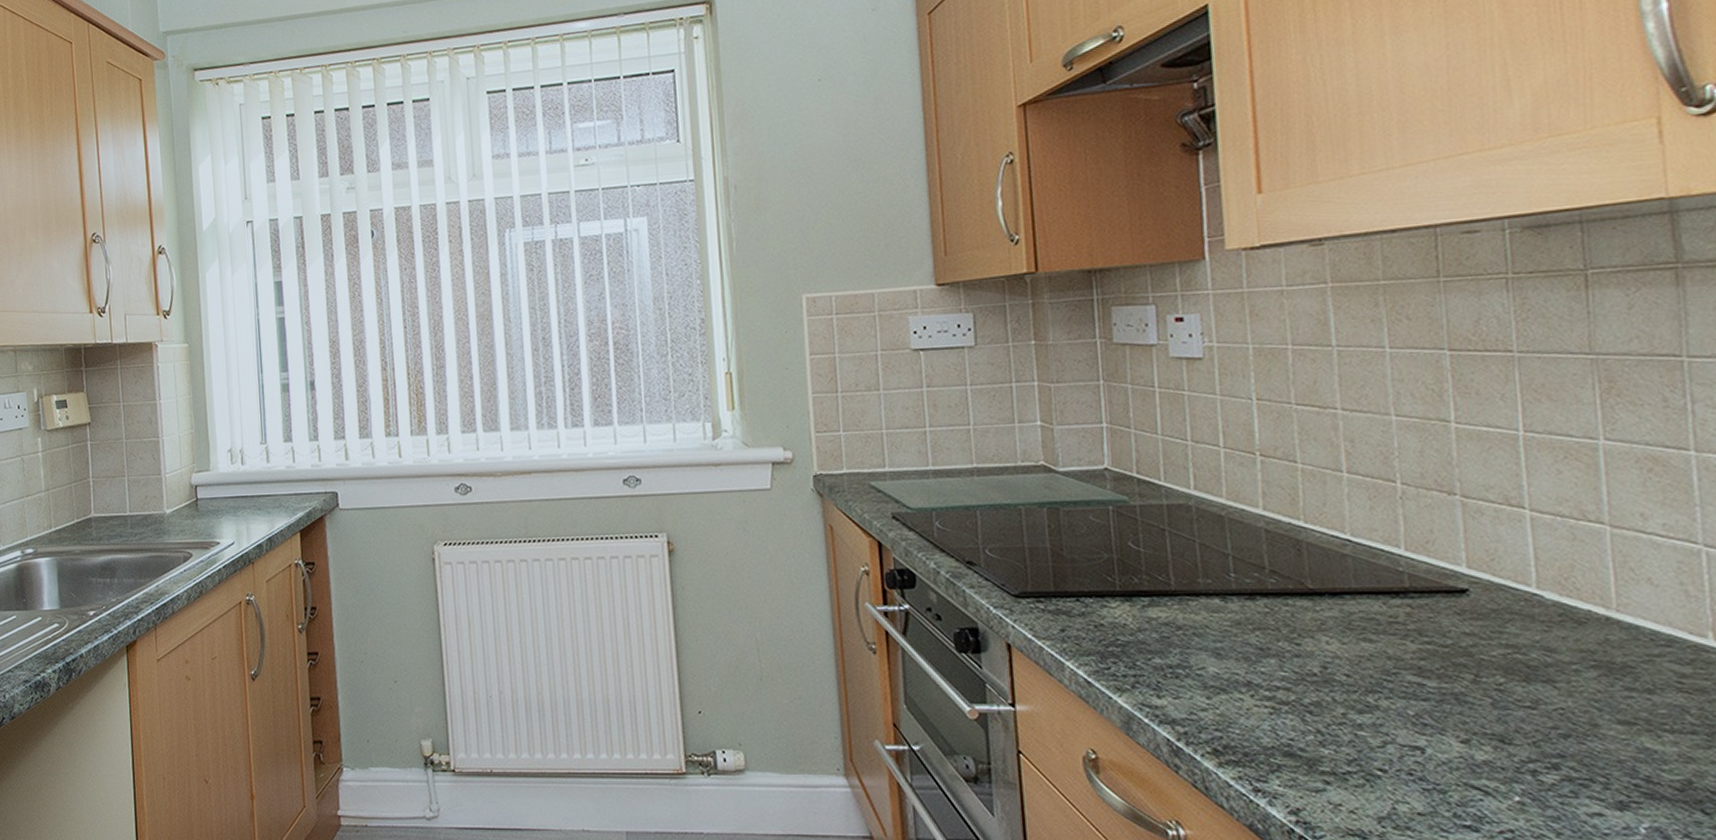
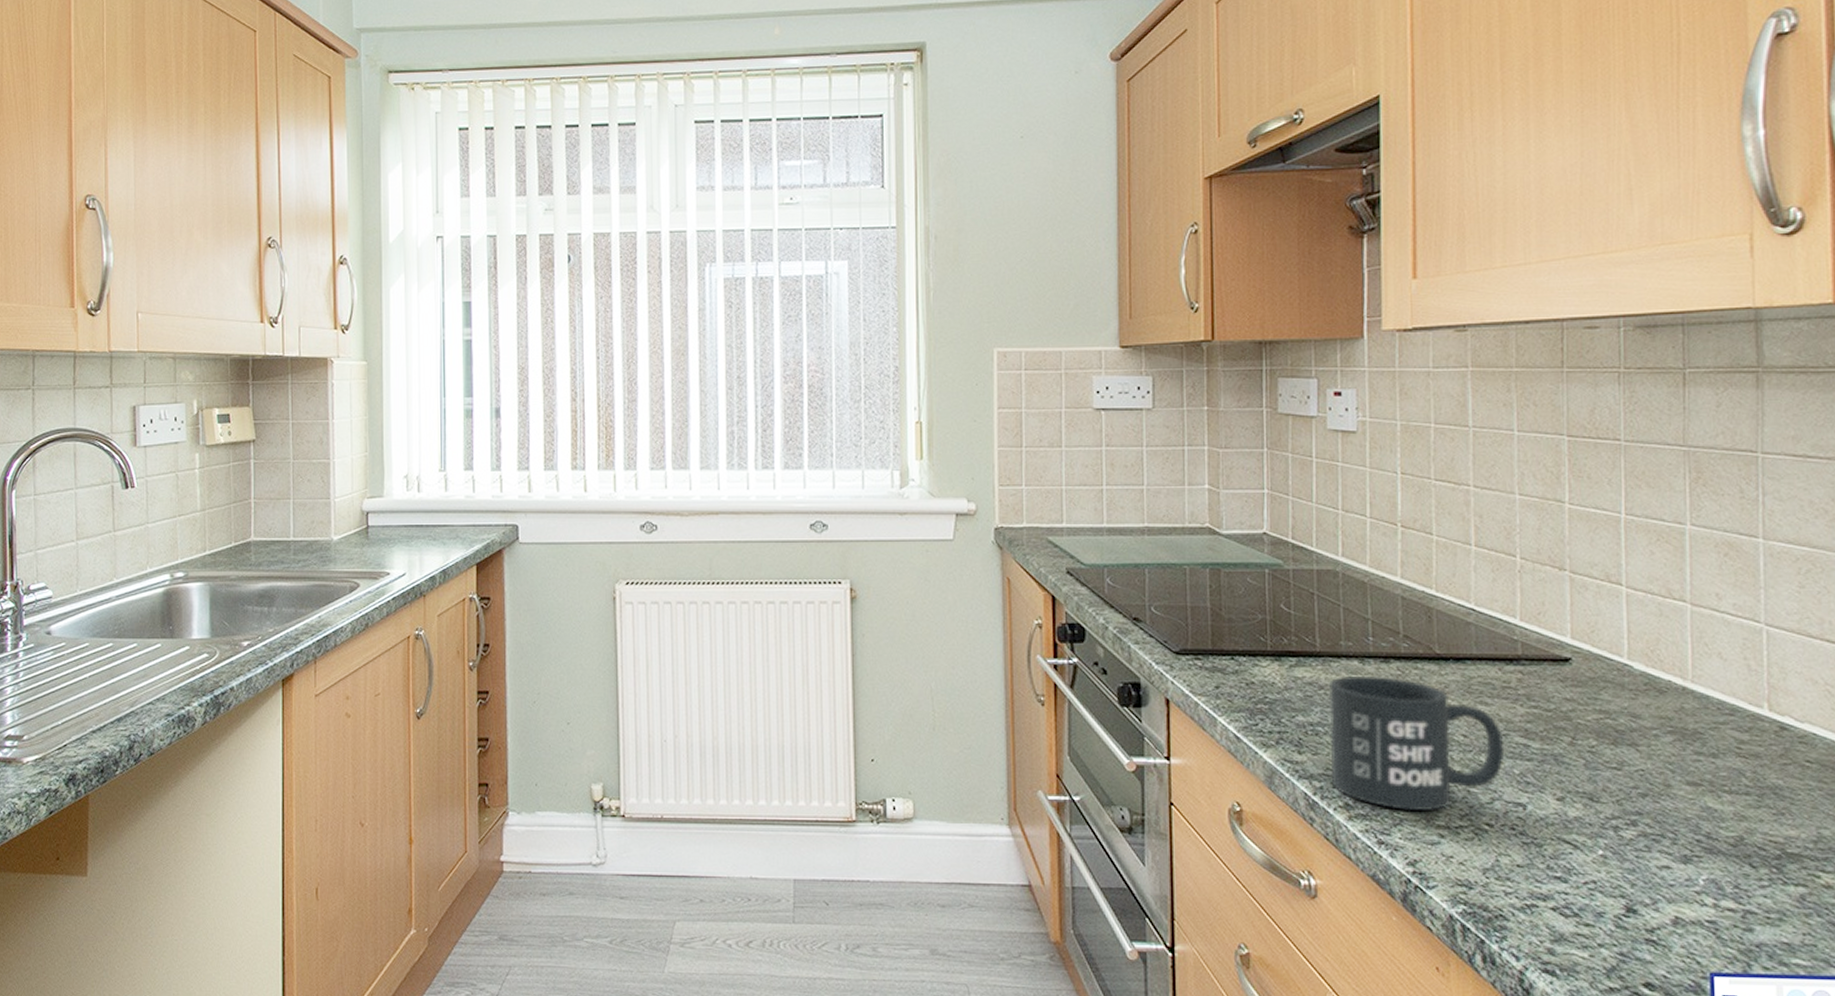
mug: none [1188,613,1396,757] -> present [1329,675,1505,811]

